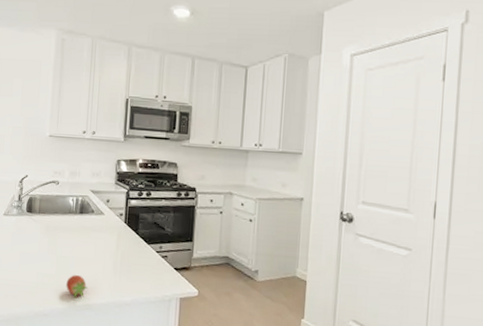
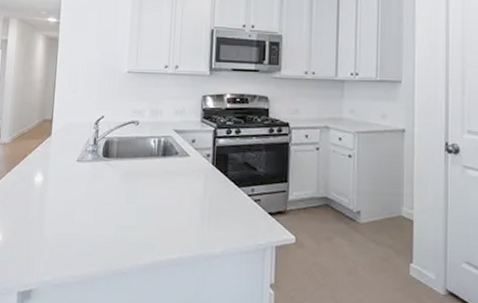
fruit: present [66,274,88,297] -> none [148,225,173,251]

